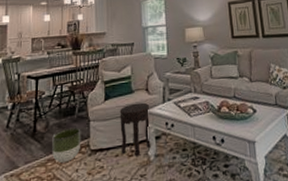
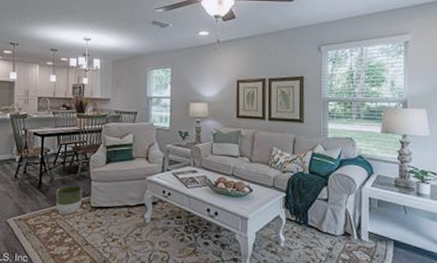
side table: present [119,102,151,157] -> none [119,169,149,218]

